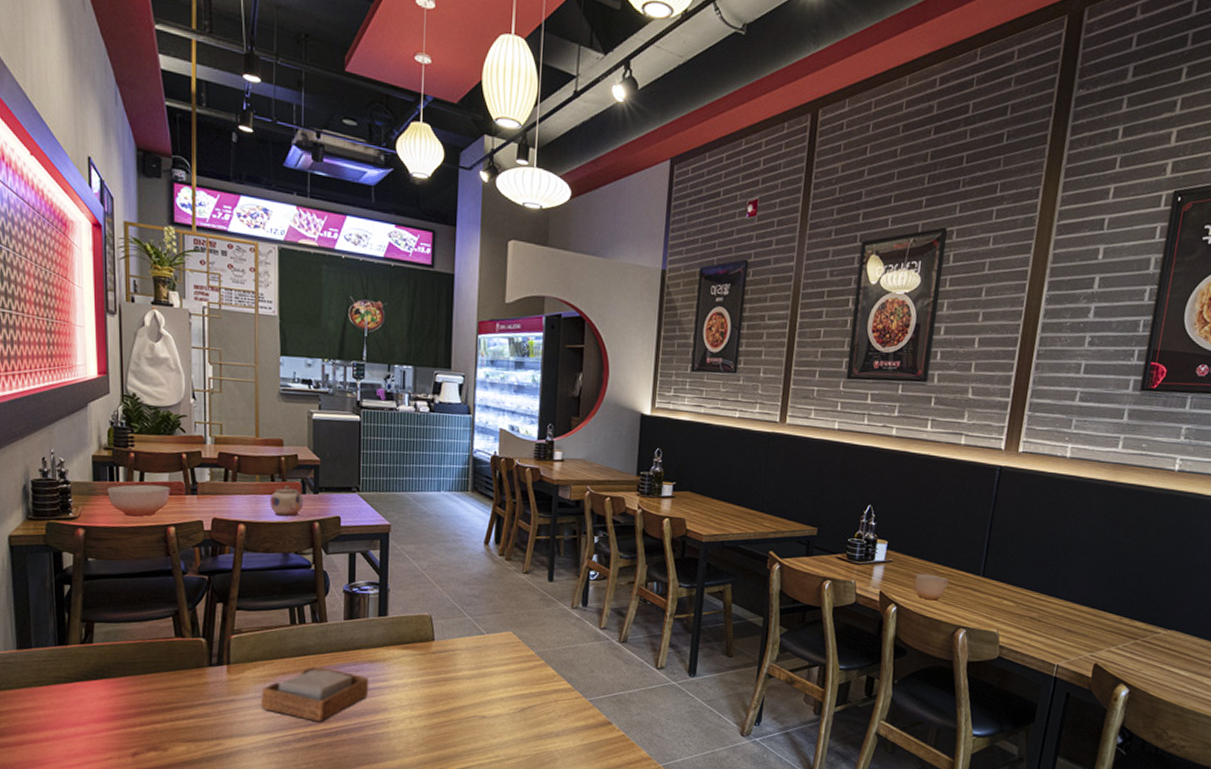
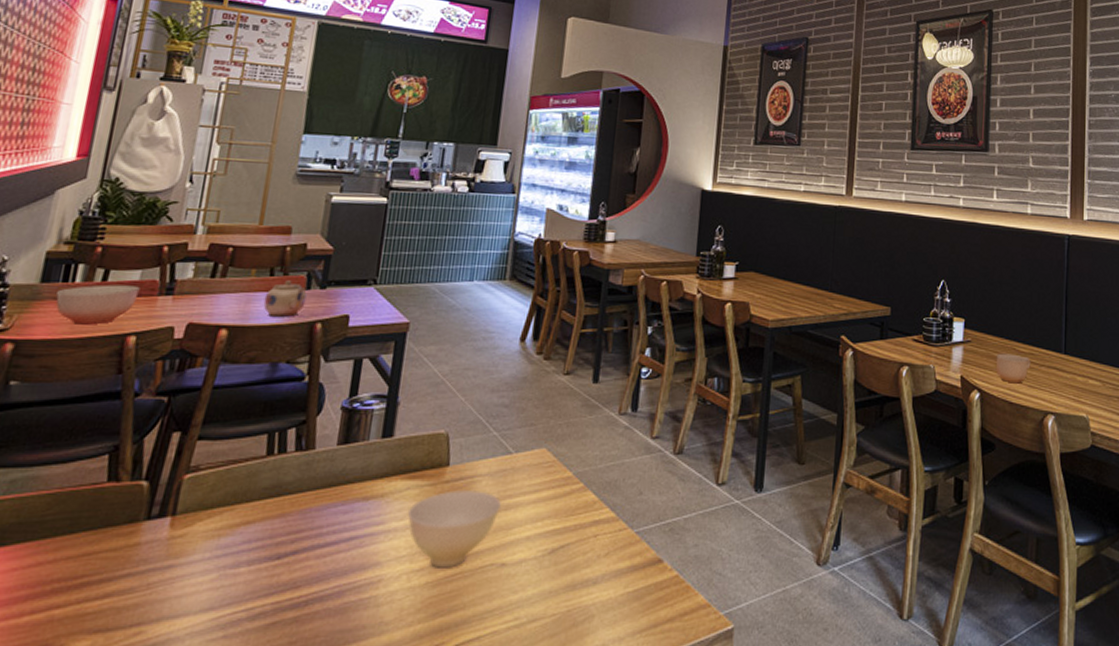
napkin holder: present [261,666,369,722] -> none [209,510,360,589]
bowl: none [406,659,479,717] -> present [408,489,502,568]

